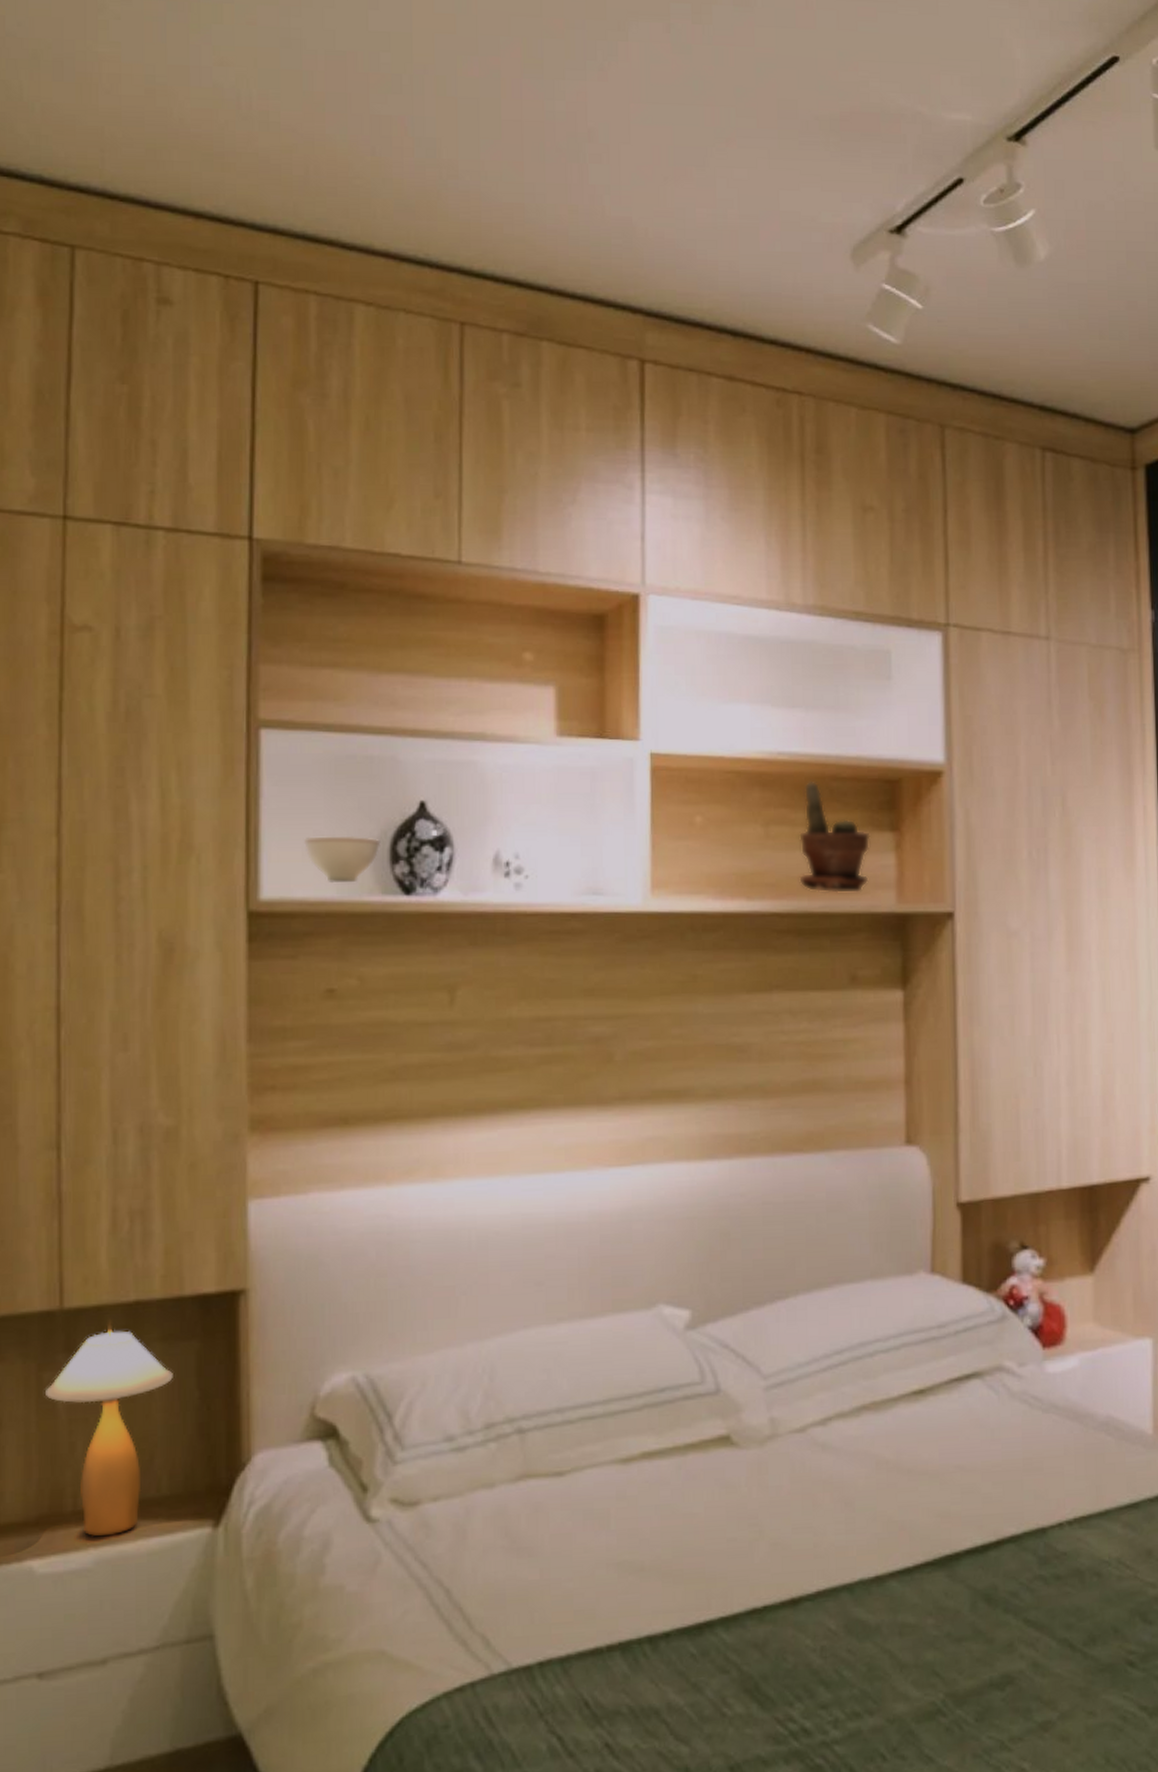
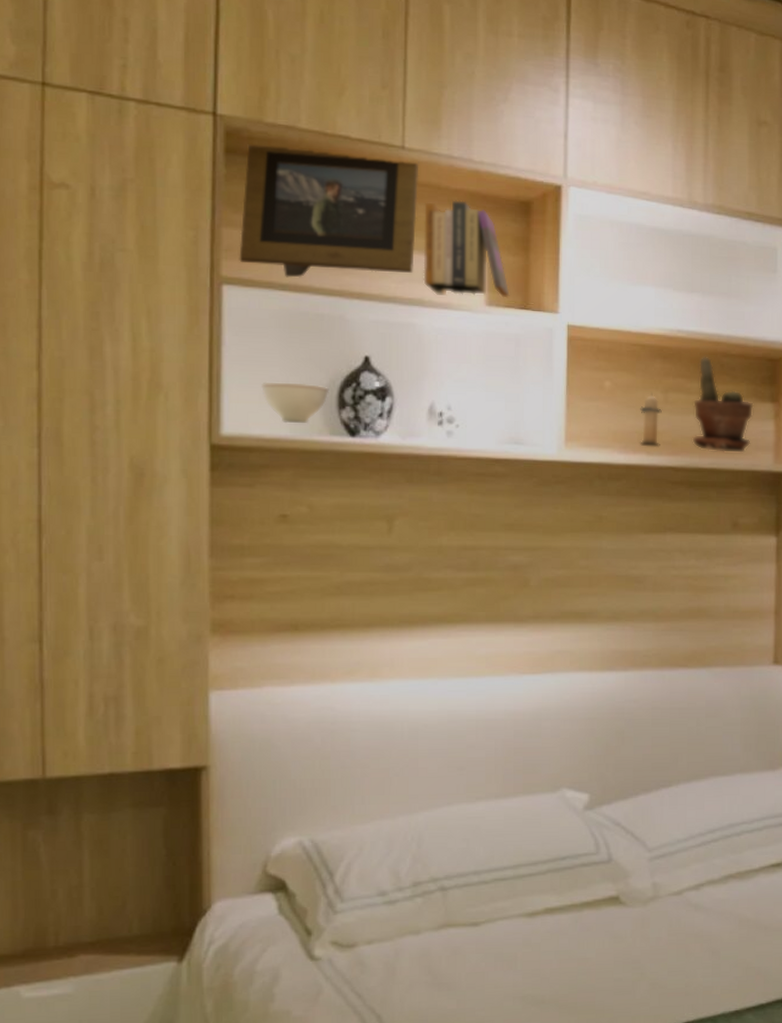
table lamp: present [45,1318,173,1537] -> none [30,787,143,968]
picture frame: none [278,569,478,717] -> present [239,144,419,278]
books: none [484,618,584,727] -> present [423,200,510,298]
candle: none [737,827,763,891] -> present [639,393,662,447]

